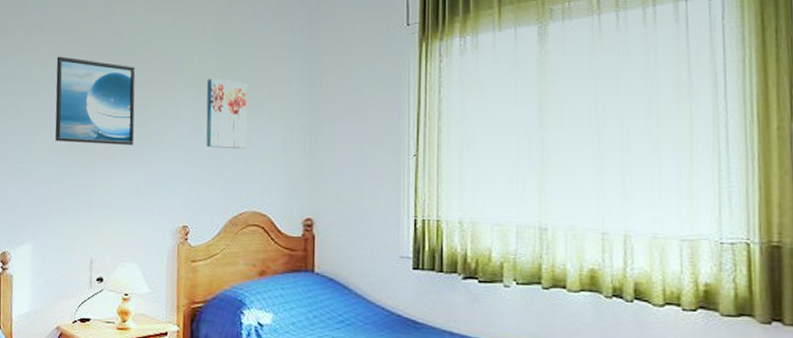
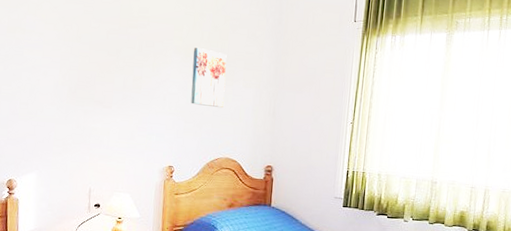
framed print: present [55,56,136,145] -> none [57,13,132,97]

